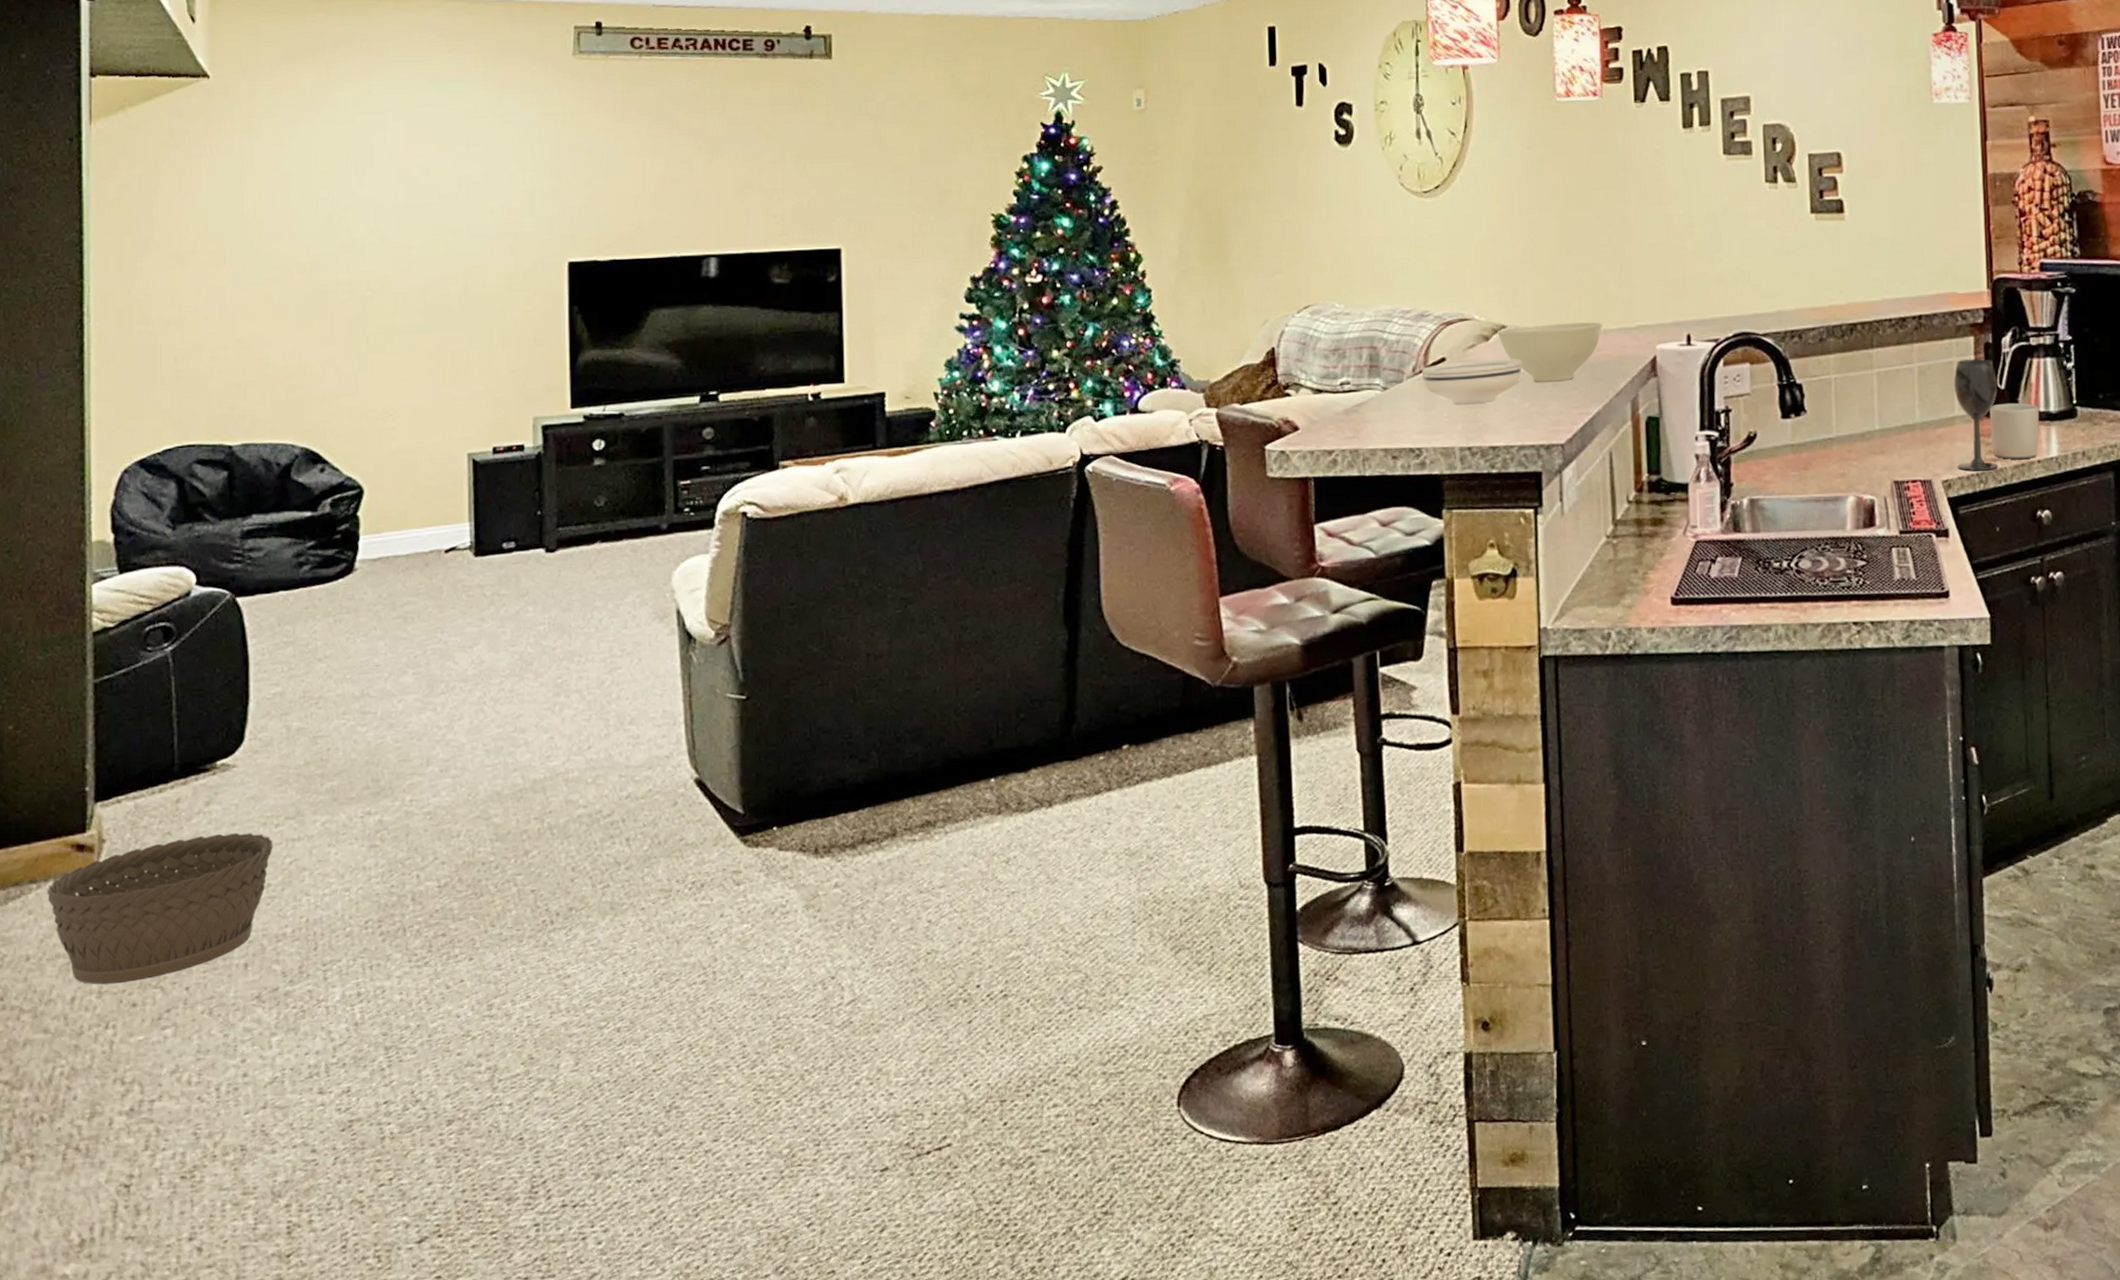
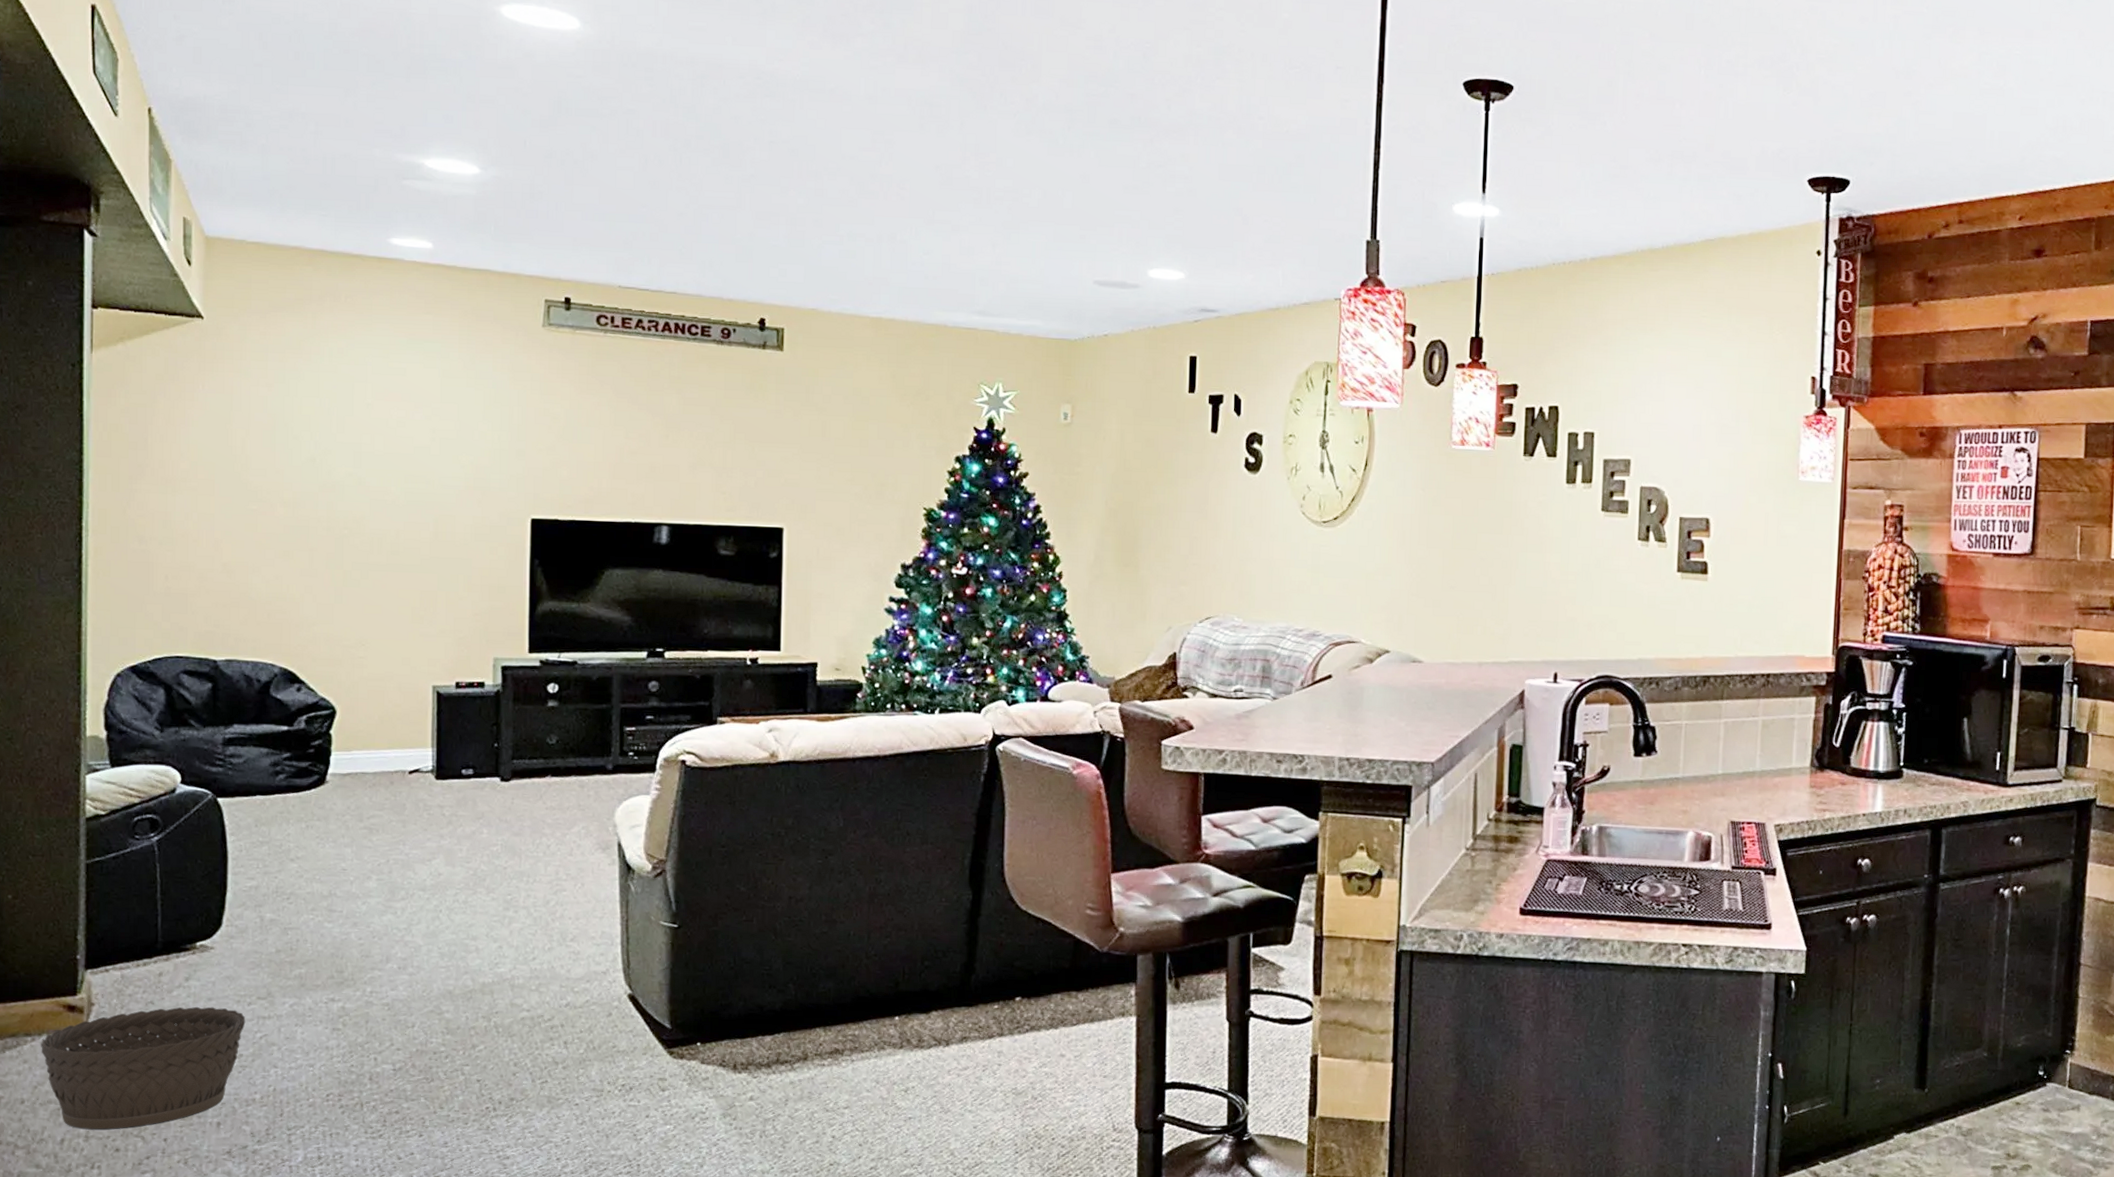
bowl: present [1421,359,1522,404] -> none [1309,680,1401,719]
bowl: present [1497,322,1603,383] -> none [1381,653,1478,706]
wine glass: present [1953,359,1999,471] -> none [1790,717,1834,819]
mug: present [1989,402,2040,459] -> none [1822,760,1869,811]

